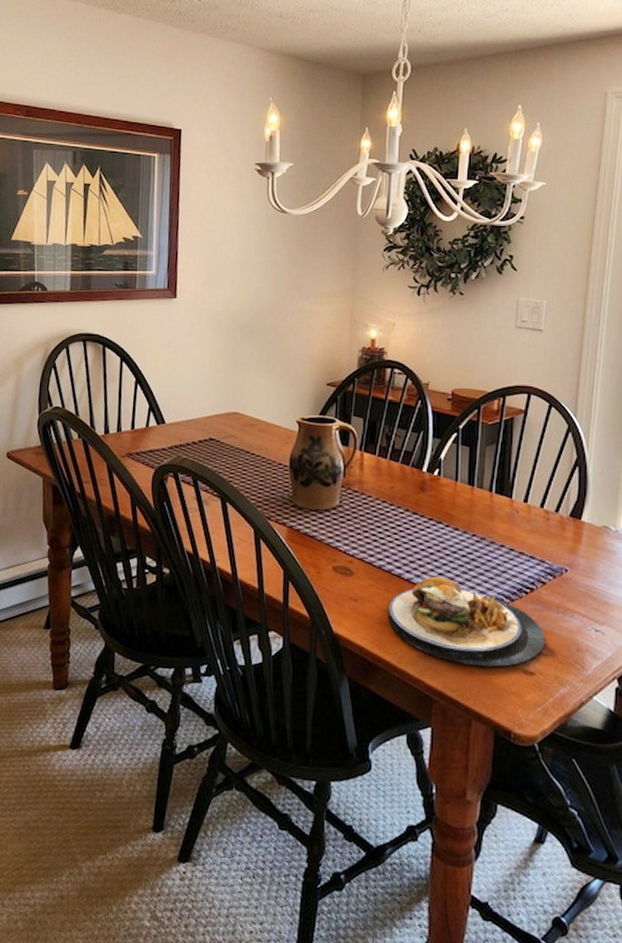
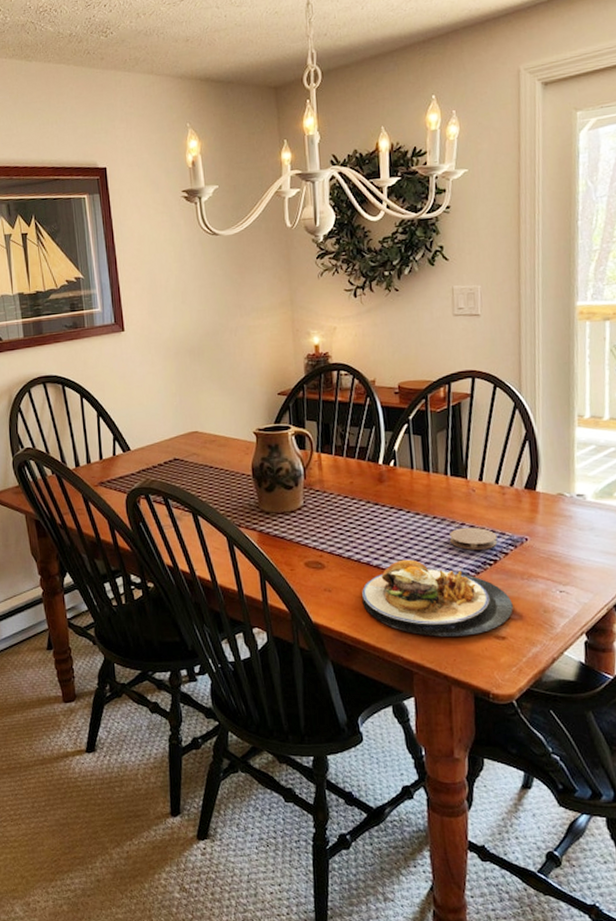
coaster: none [487,549,537,576] -> present [450,527,498,550]

